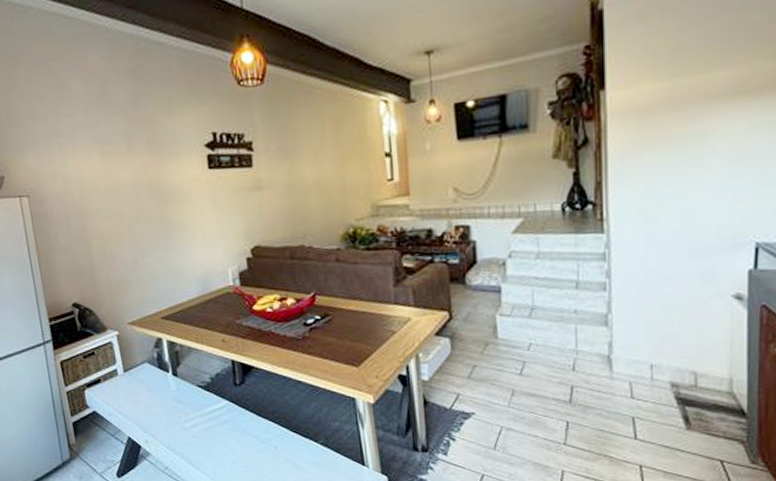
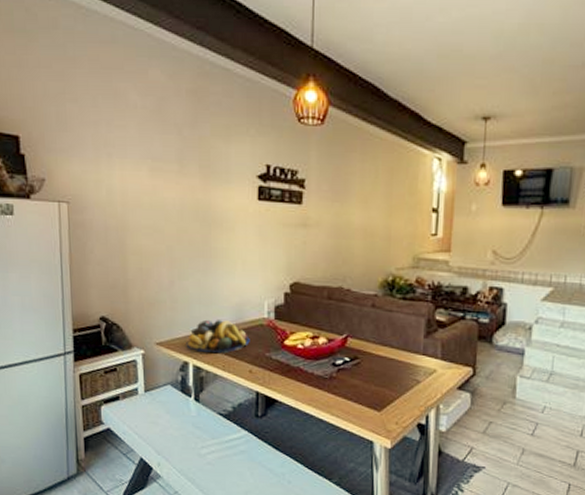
fruit bowl: none [157,292,219,328] -> present [186,319,250,354]

